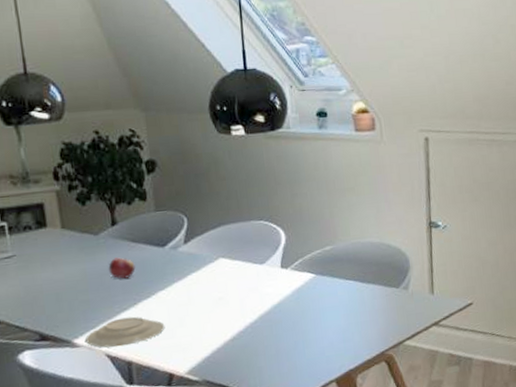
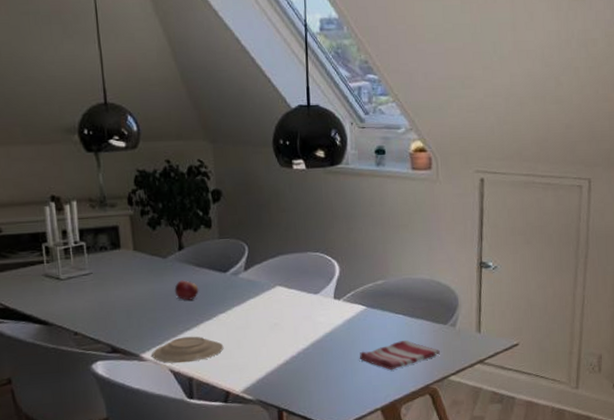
dish towel: none [310,306,394,339] -> present [359,339,440,370]

